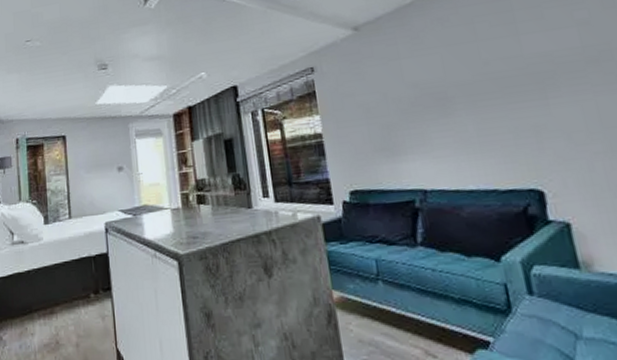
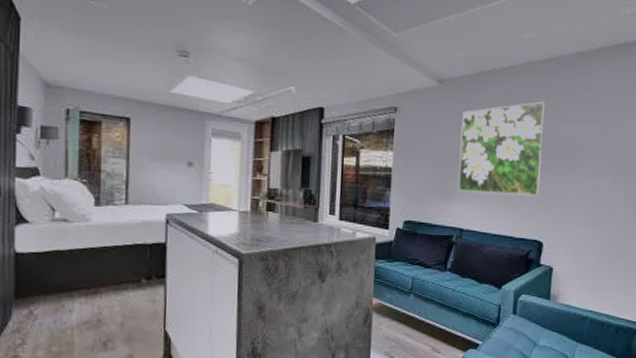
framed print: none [390,18,519,146] -> present [458,101,546,196]

